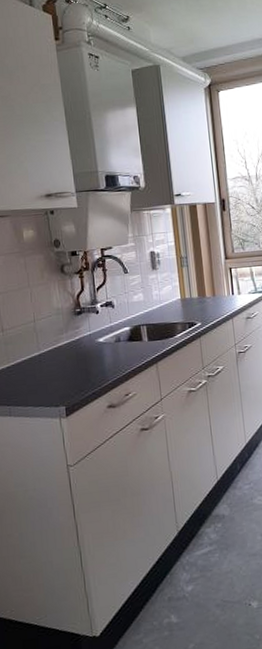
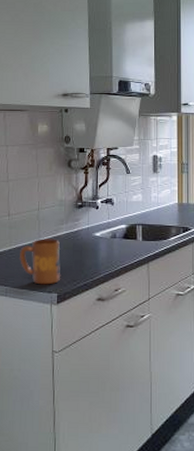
mug: none [20,350,67,400] -> present [20,238,61,285]

